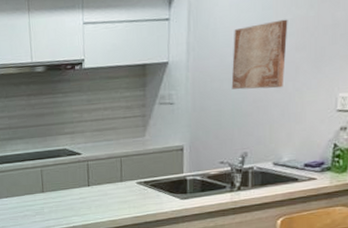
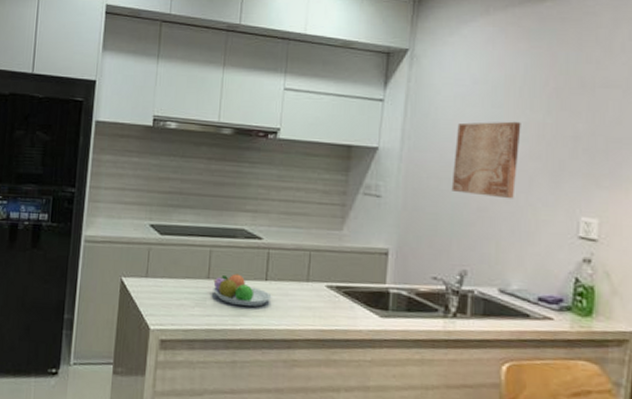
fruit bowl: none [47,185,95,209] -> present [213,274,272,307]

